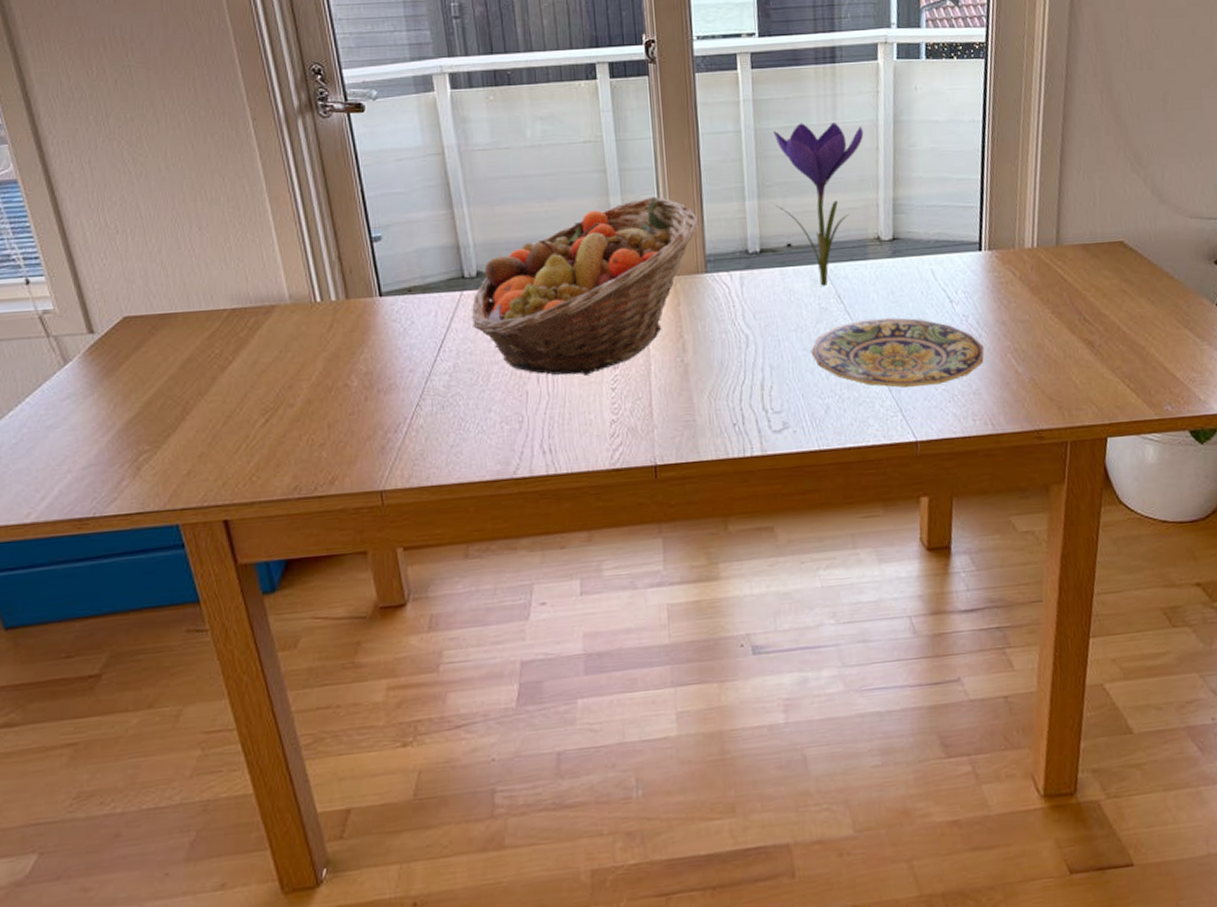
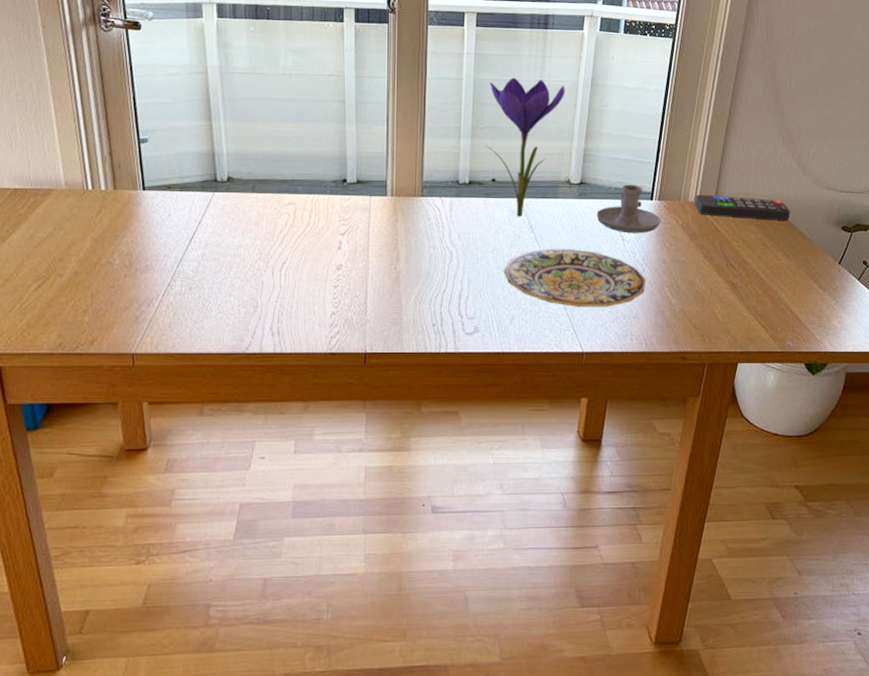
fruit basket: present [471,196,699,375] -> none [220,127,420,273]
candle holder: none [915,234,995,294] -> present [596,184,661,234]
remote control: none [1032,236,1151,263] -> present [695,194,791,221]

